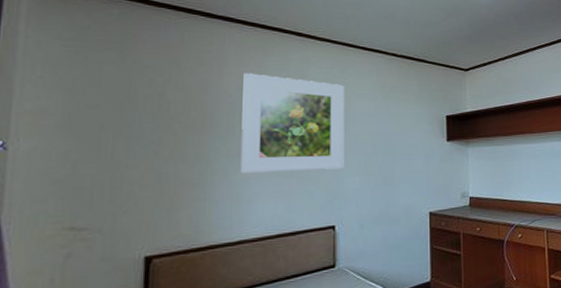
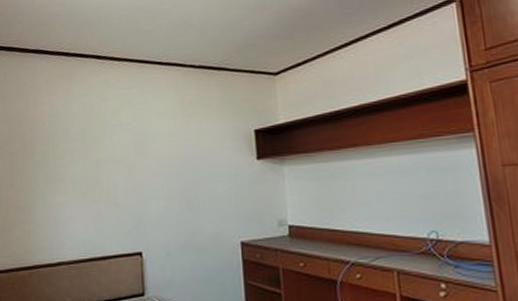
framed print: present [240,73,345,174] -> none [53,100,148,198]

